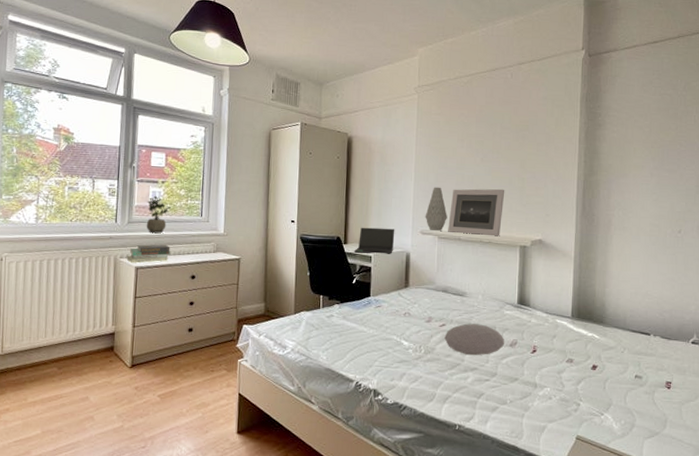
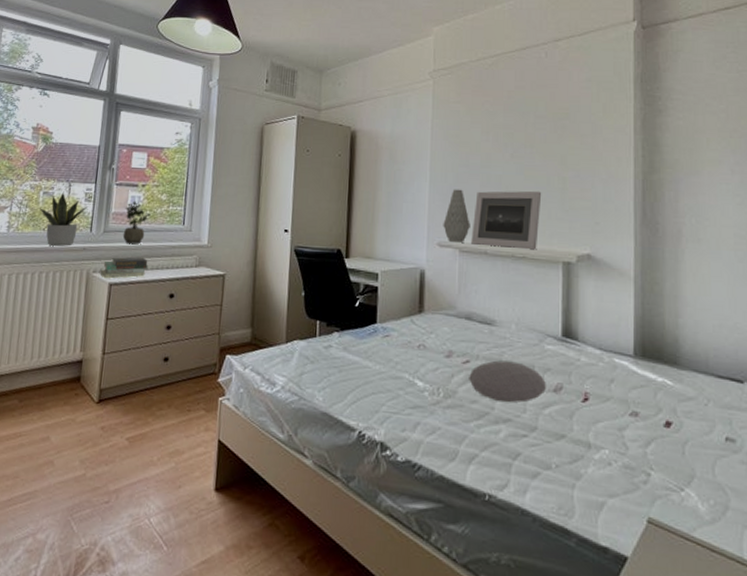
potted plant: none [65,187,113,236] -> present [39,191,89,247]
laptop: present [354,227,395,254] -> none [357,238,407,271]

